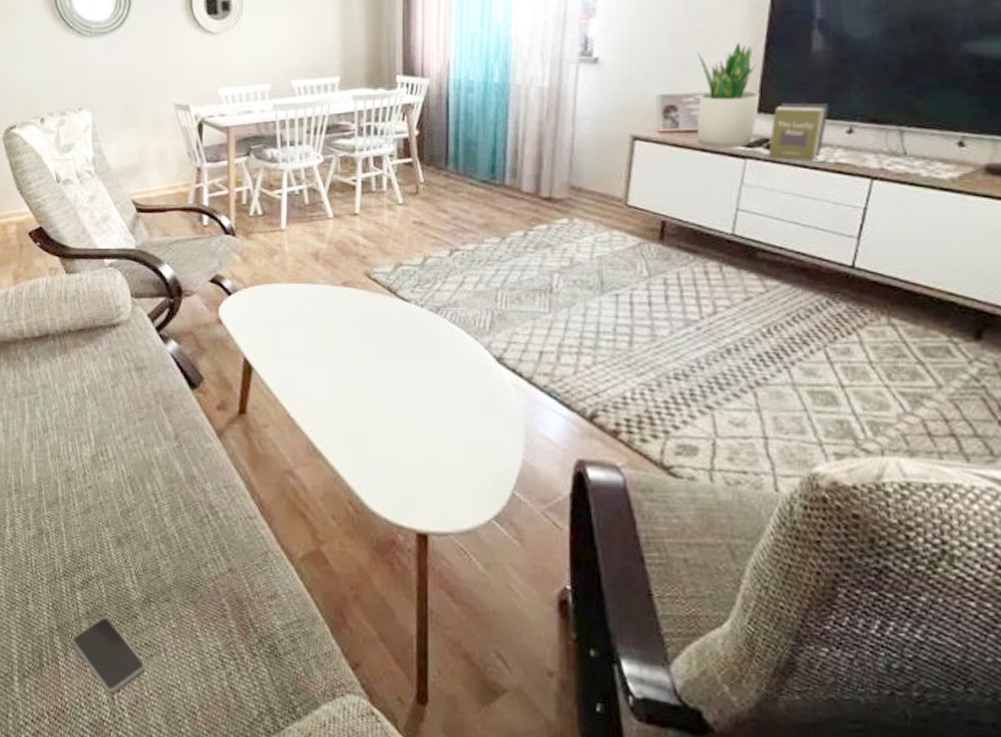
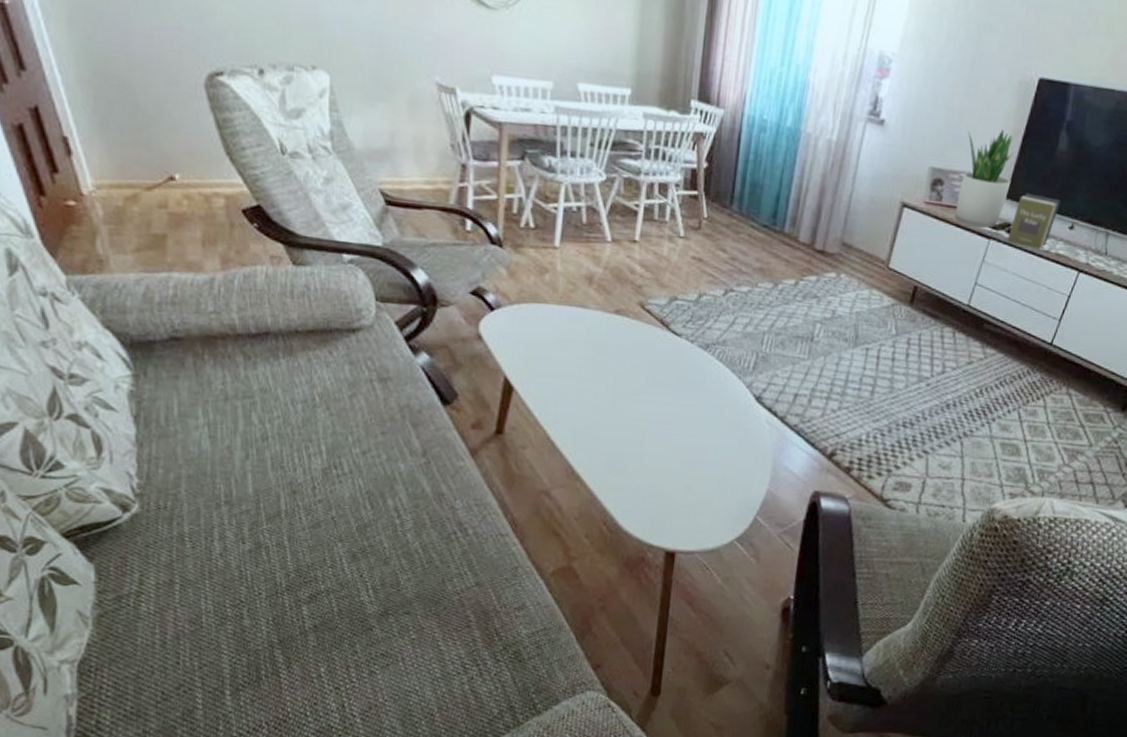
mobile phone: present [72,617,146,694] -> none [296,630,381,702]

